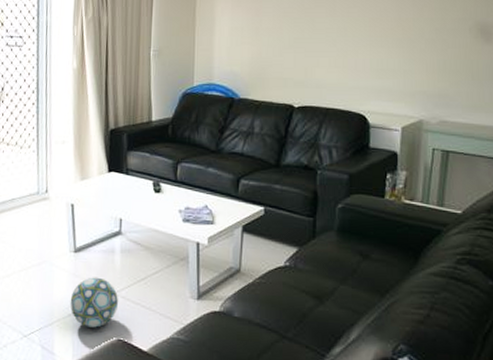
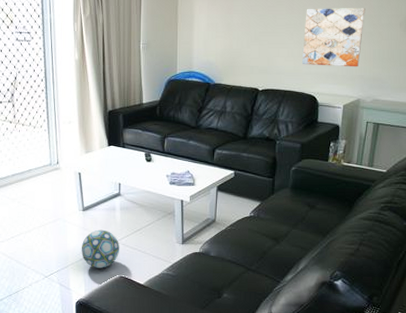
wall art: none [348,10,425,81] -> present [302,8,365,67]

